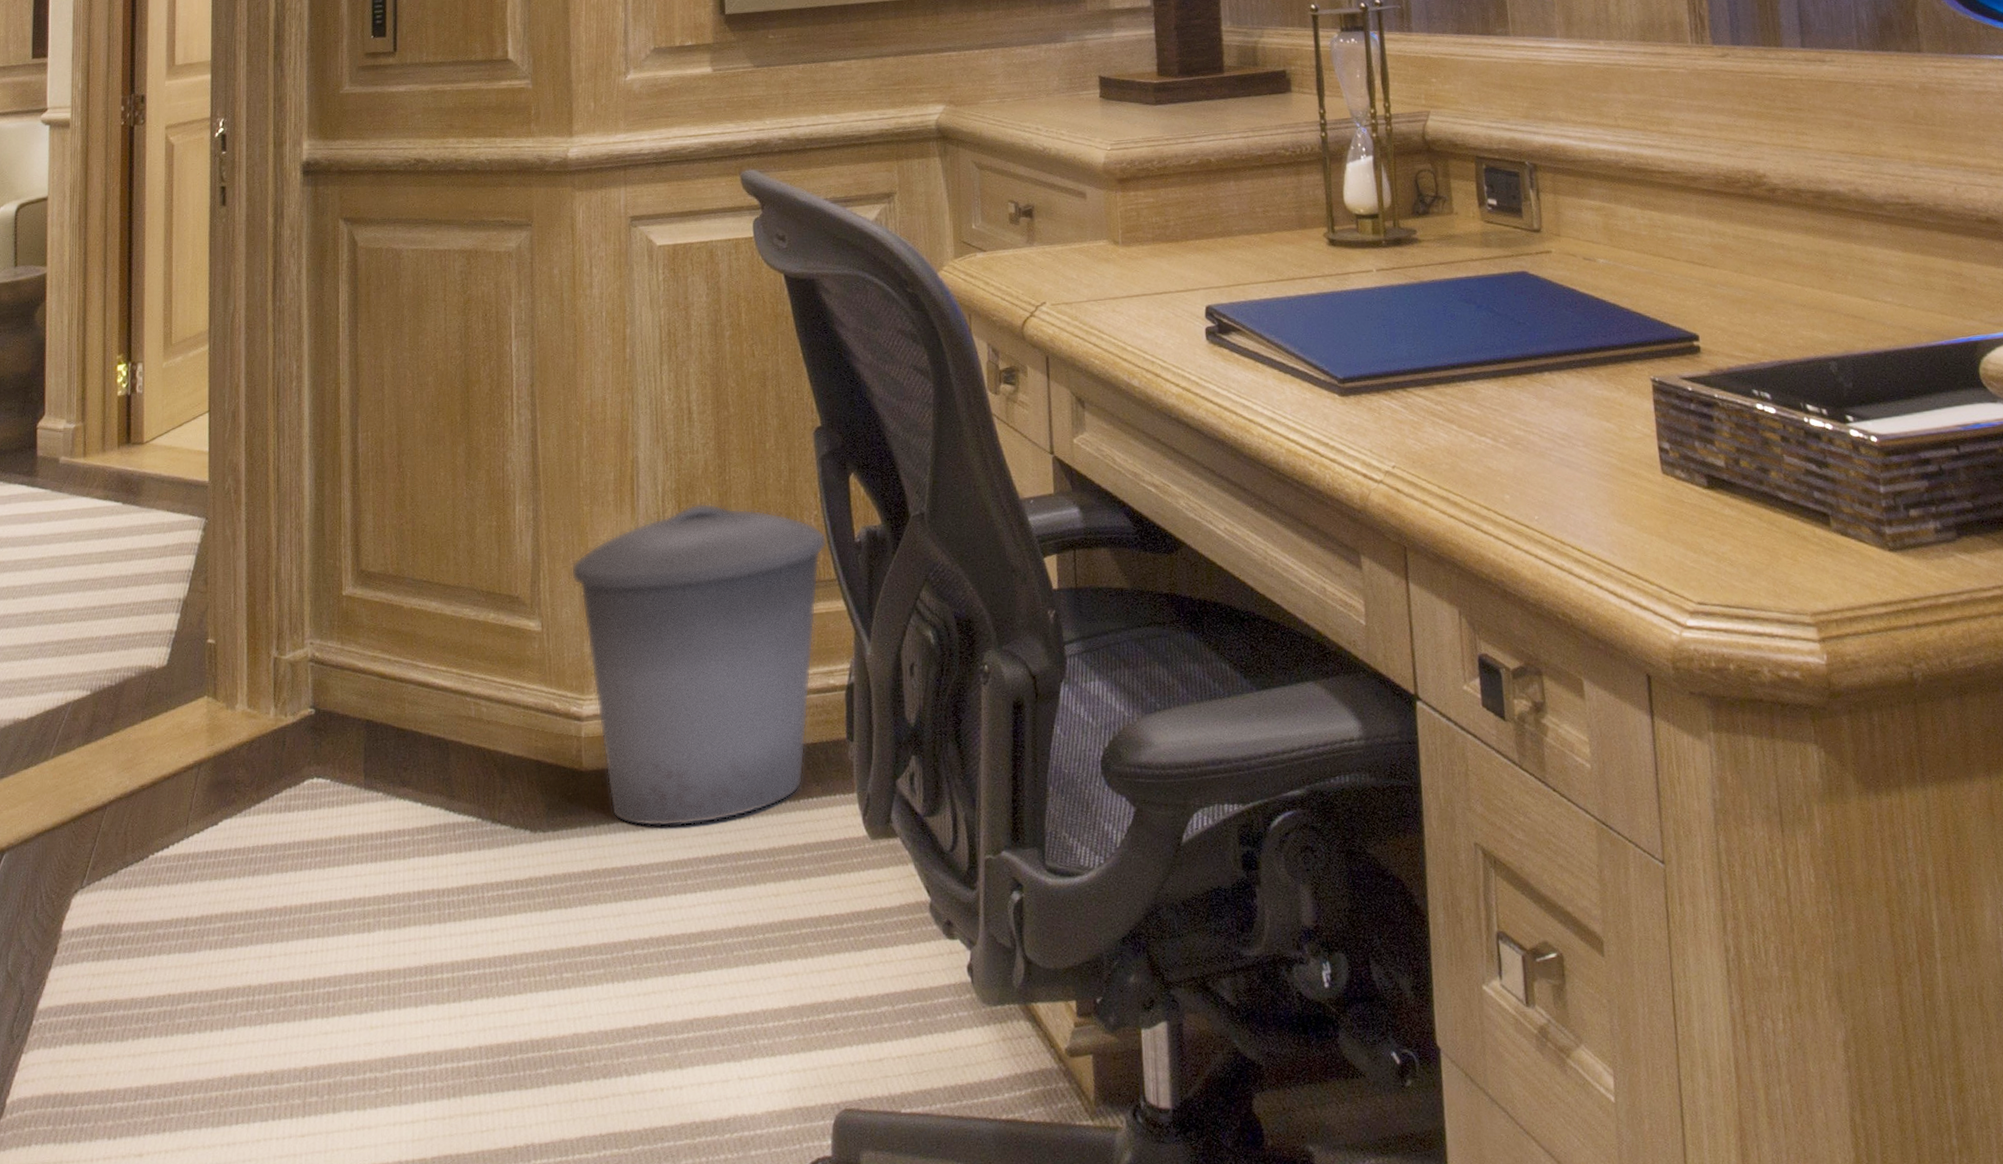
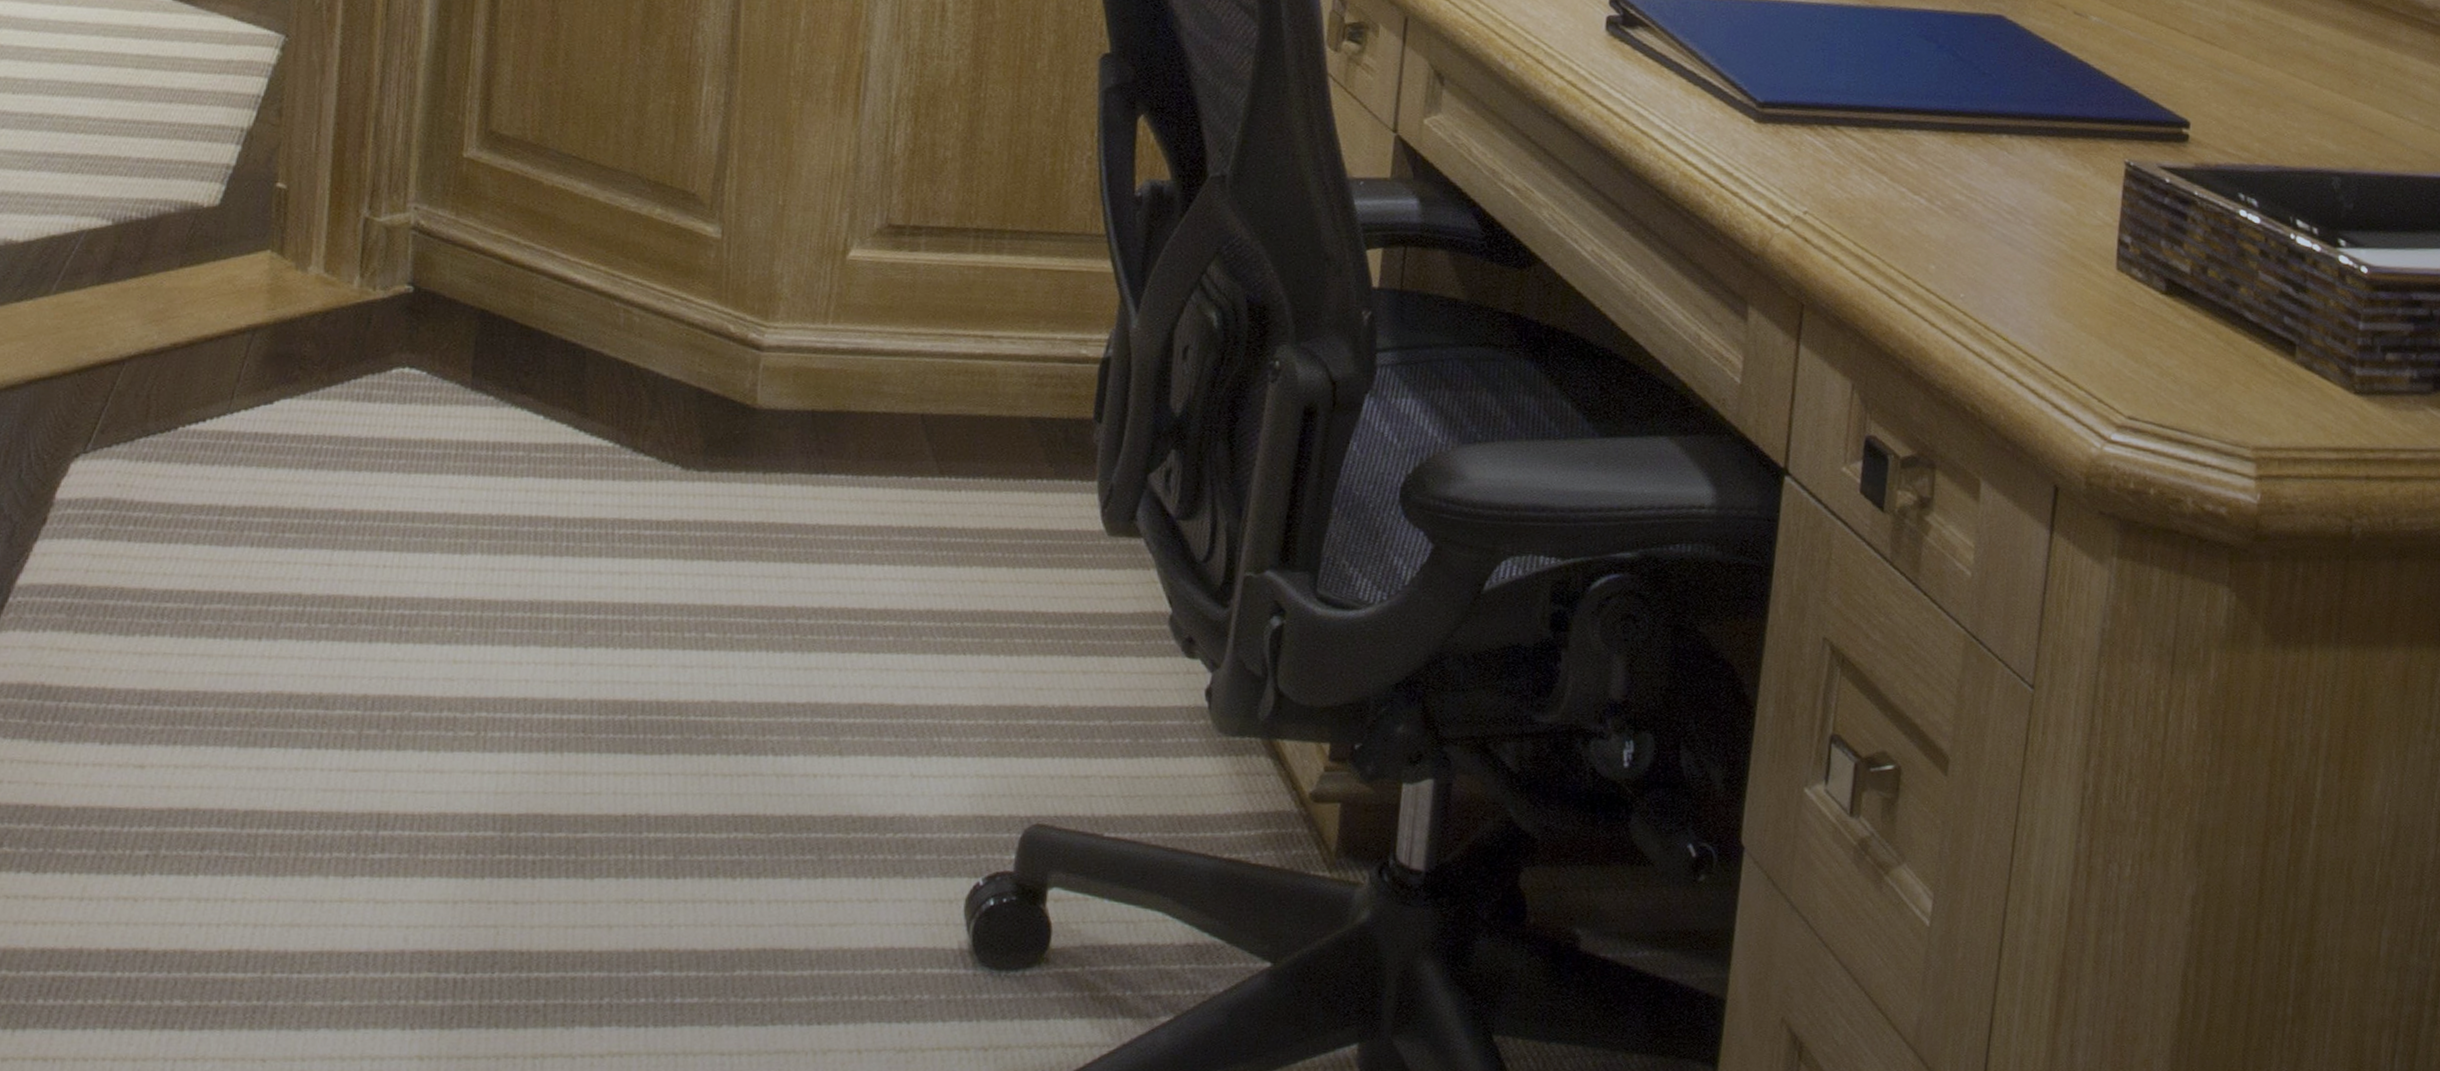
trash can: present [571,503,827,827] -> none [766,119,1100,490]

